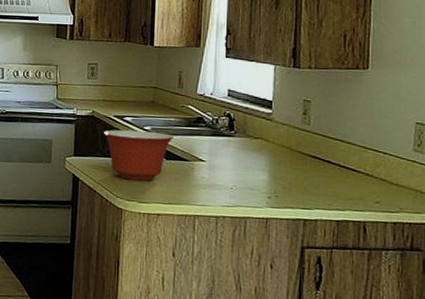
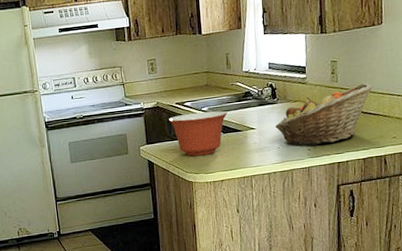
fruit basket: none [229,131,354,195] -> present [275,83,374,146]

